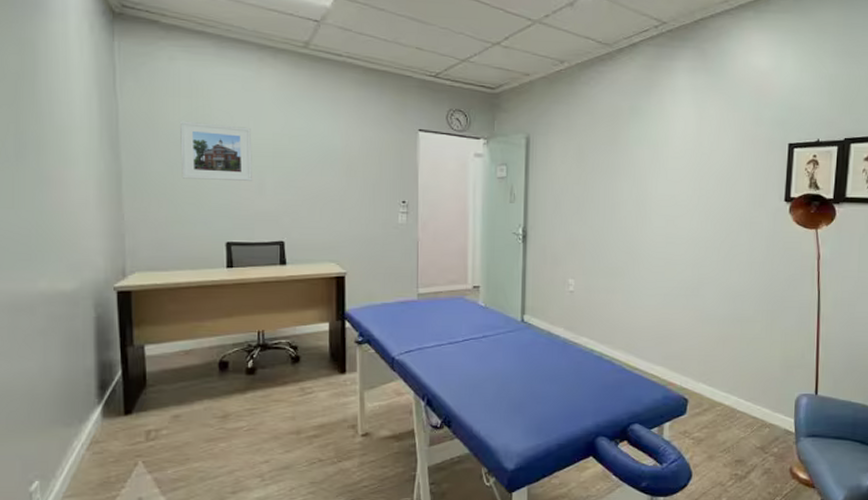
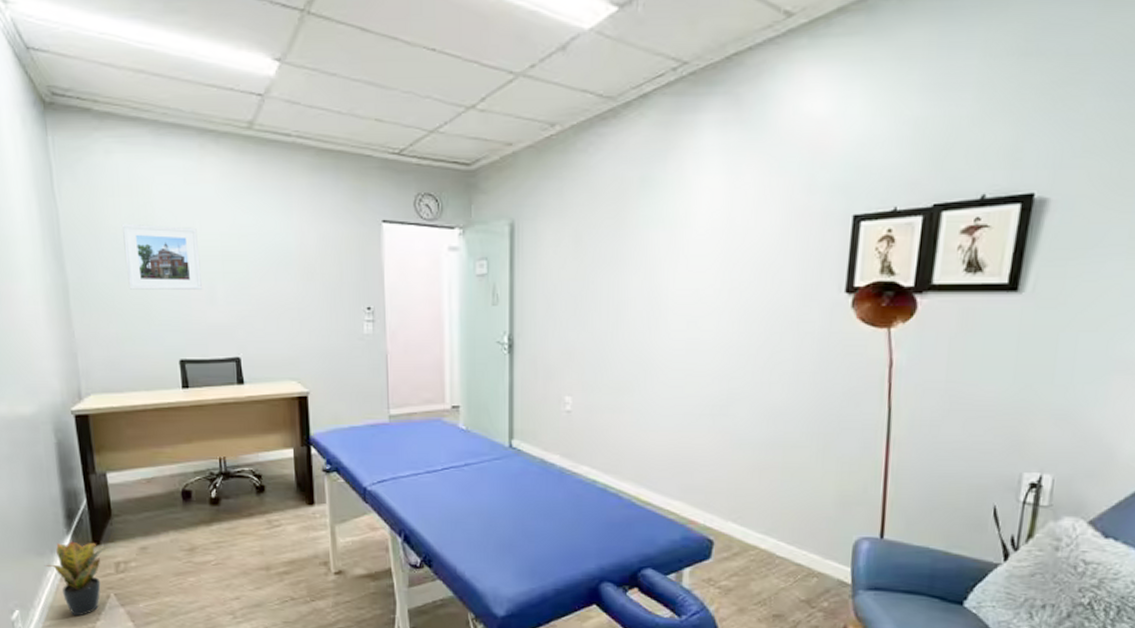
potted plant: none [72,411,142,485] -> present [45,541,110,617]

